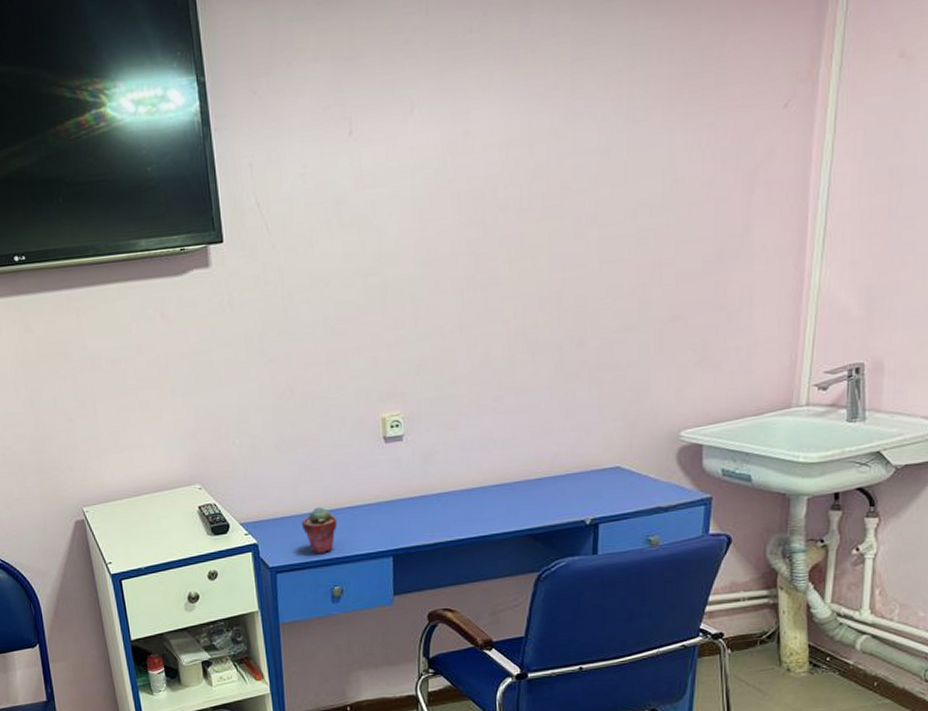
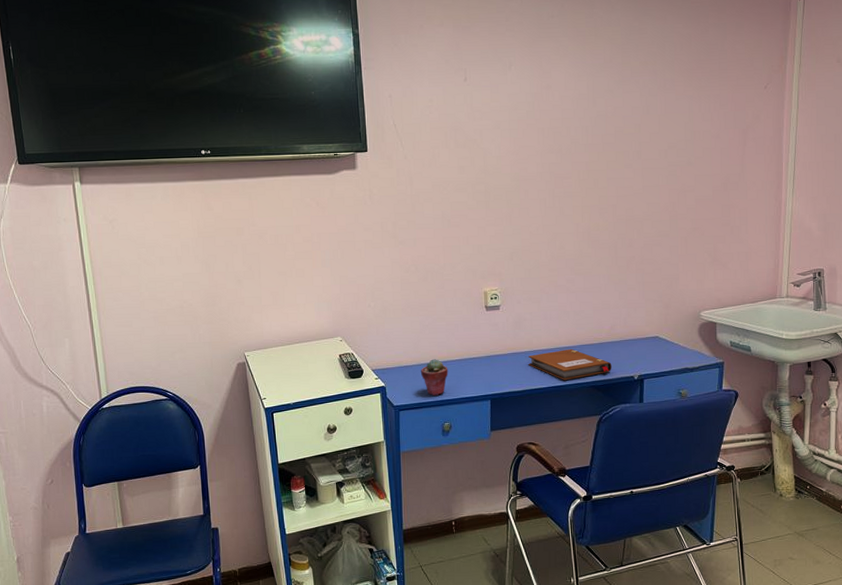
notebook: none [441,487,555,528] -> present [528,348,612,380]

